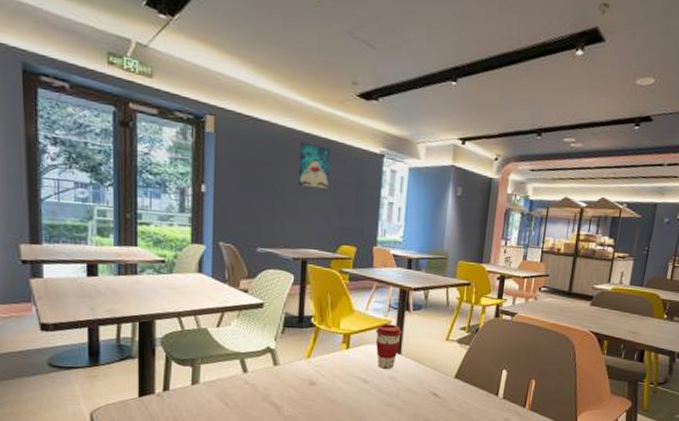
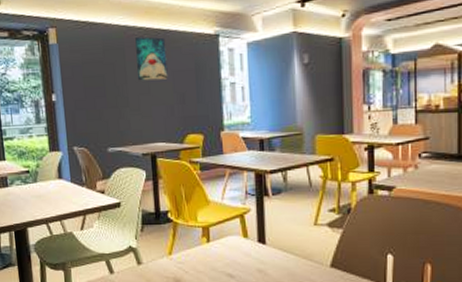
coffee cup: present [375,324,402,370] -> none [235,213,263,263]

